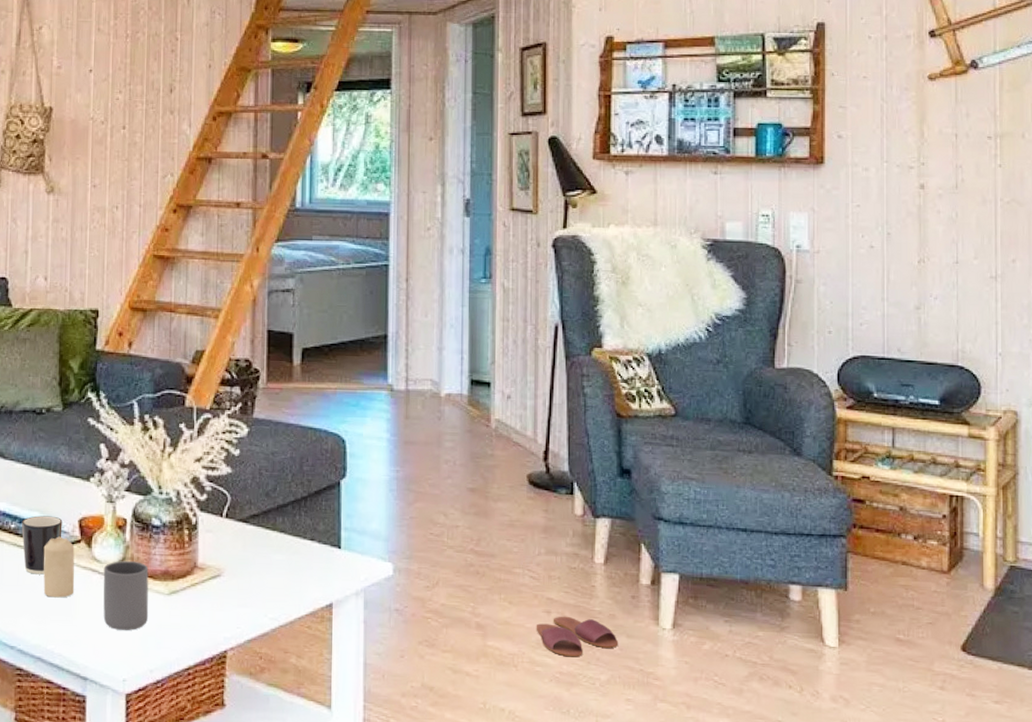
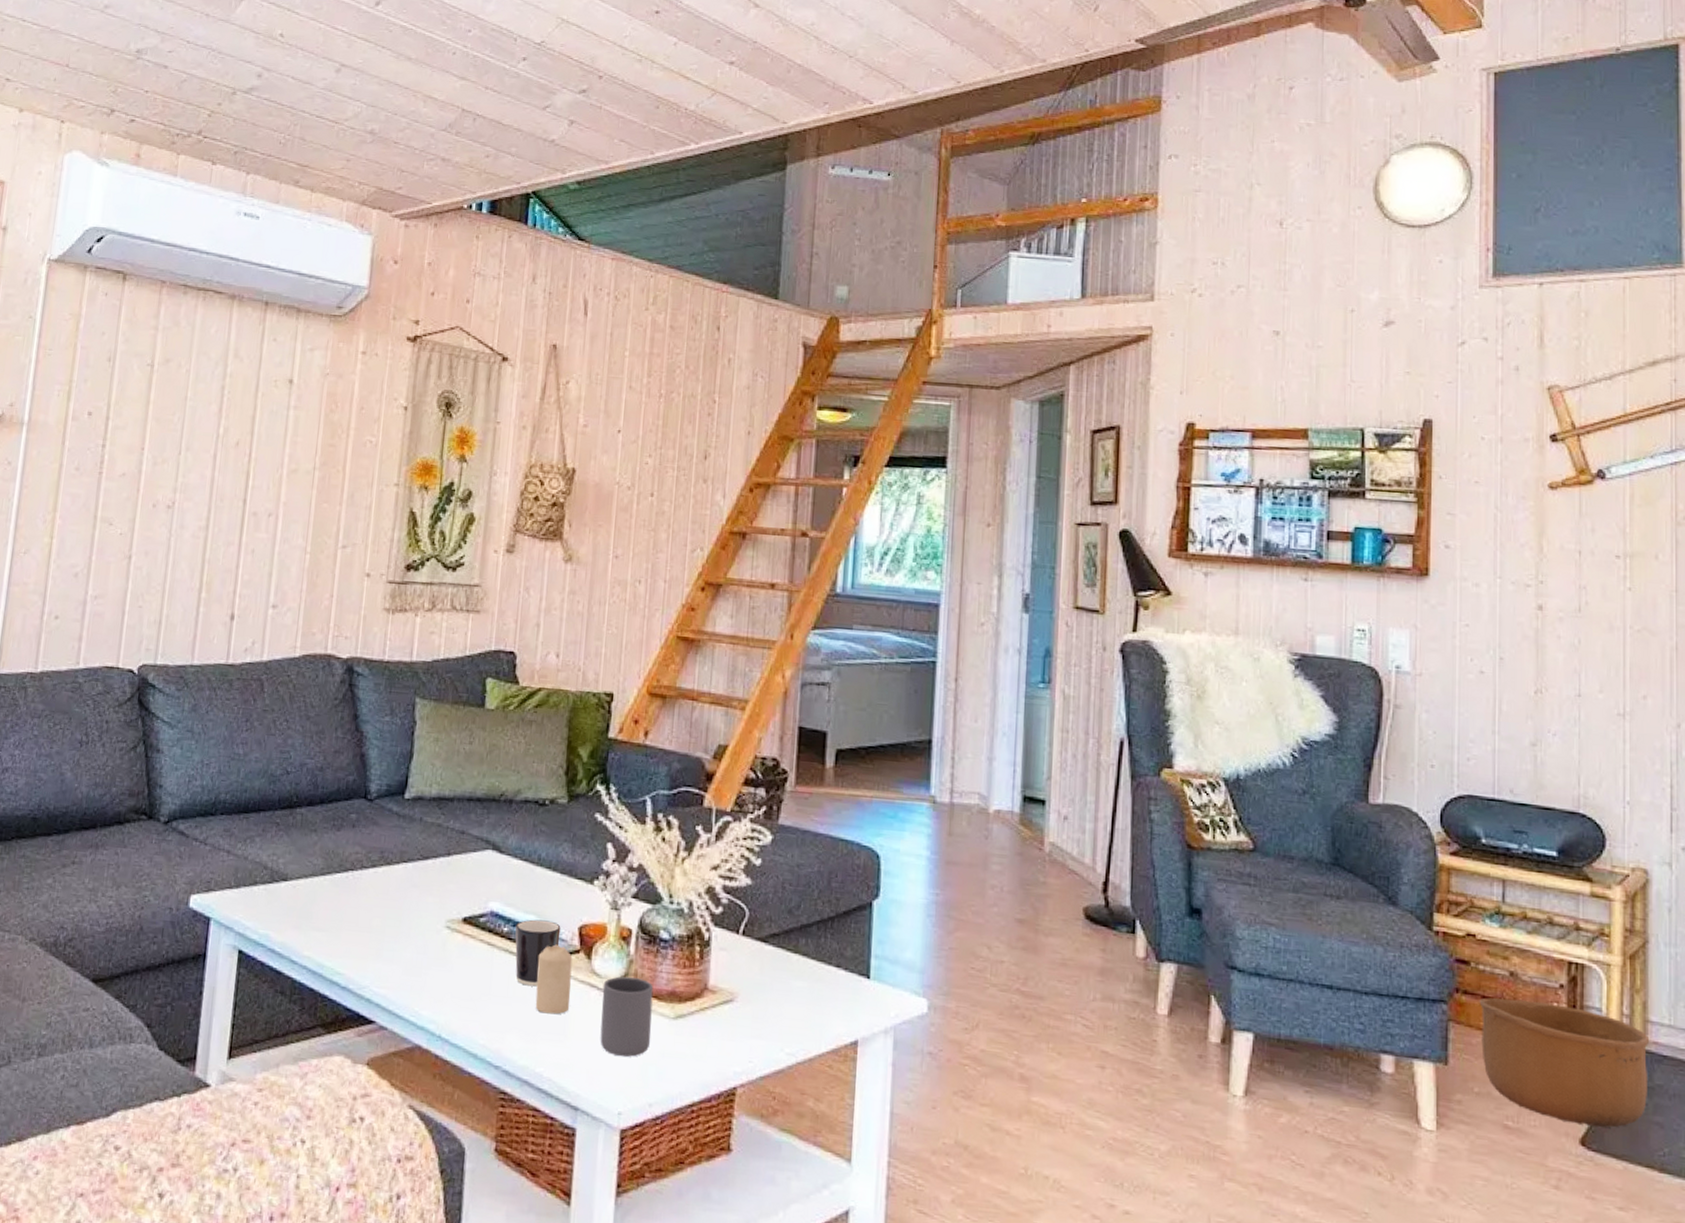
slippers: present [536,616,619,657] -> none [1087,1072,1182,1122]
basket: none [873,530,1019,635] -> present [1479,998,1649,1128]

